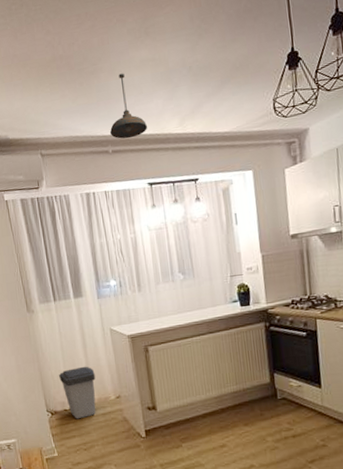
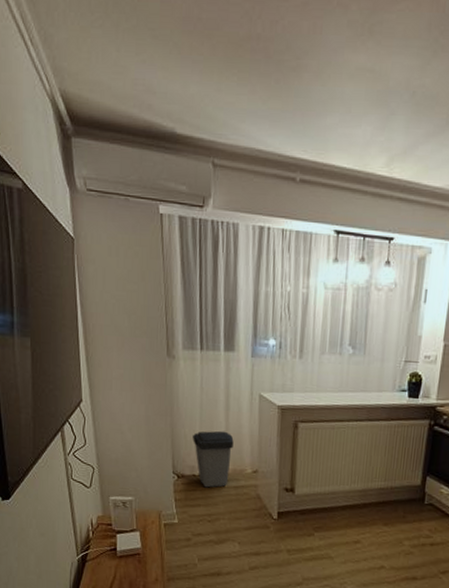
pendant light: present [109,73,148,139] -> none [301,79,349,169]

